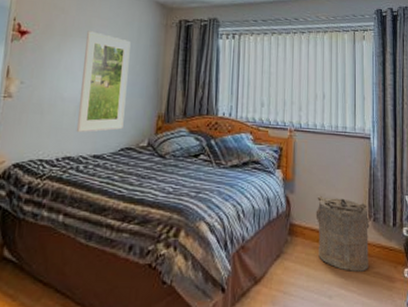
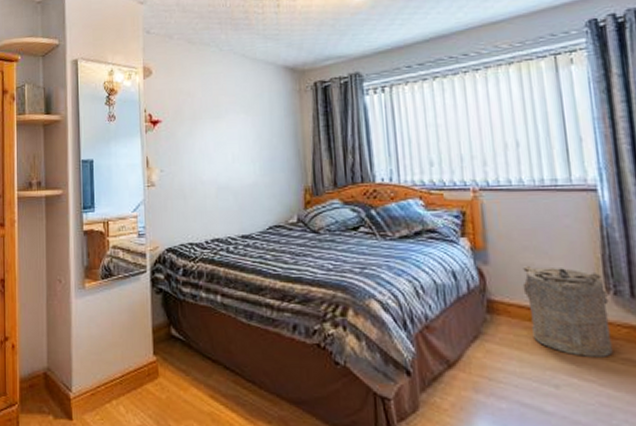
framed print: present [76,31,131,132] -> none [216,110,268,213]

